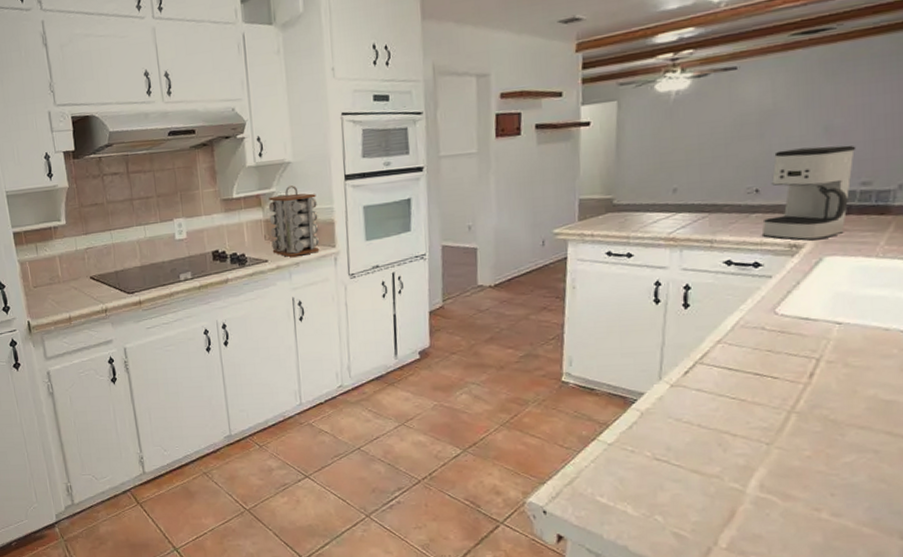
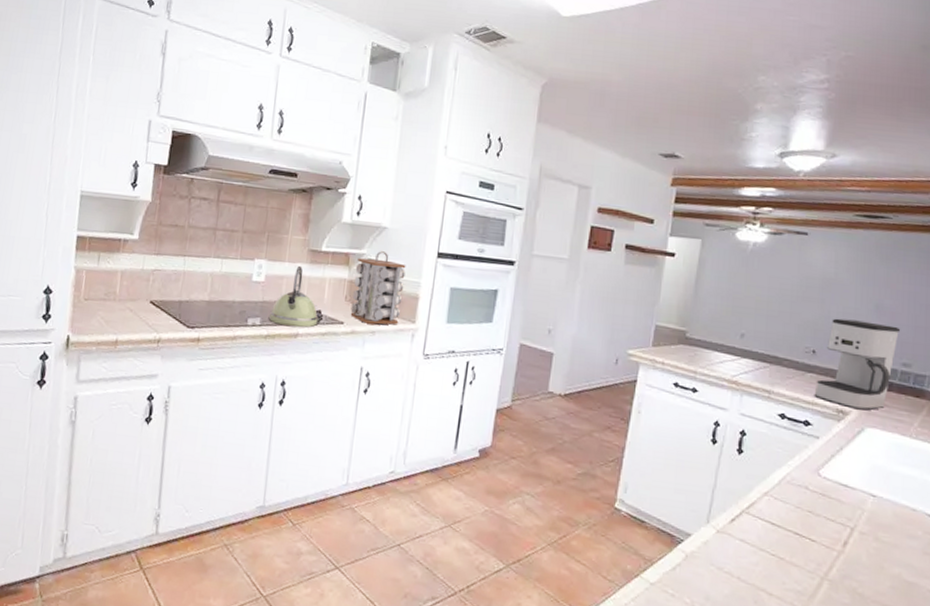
kettle: none [197,216,245,275] -> present [268,265,319,328]

